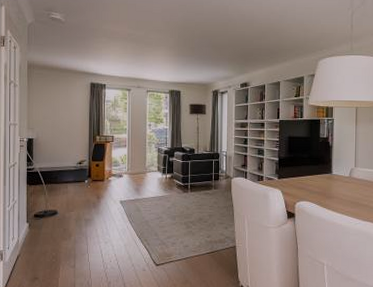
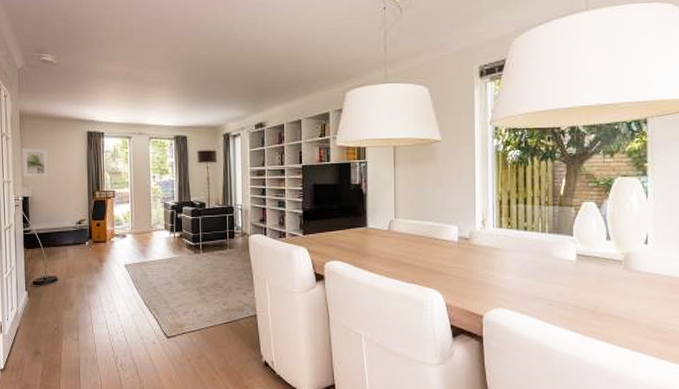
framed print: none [28,94,53,122] -> present [21,147,49,178]

